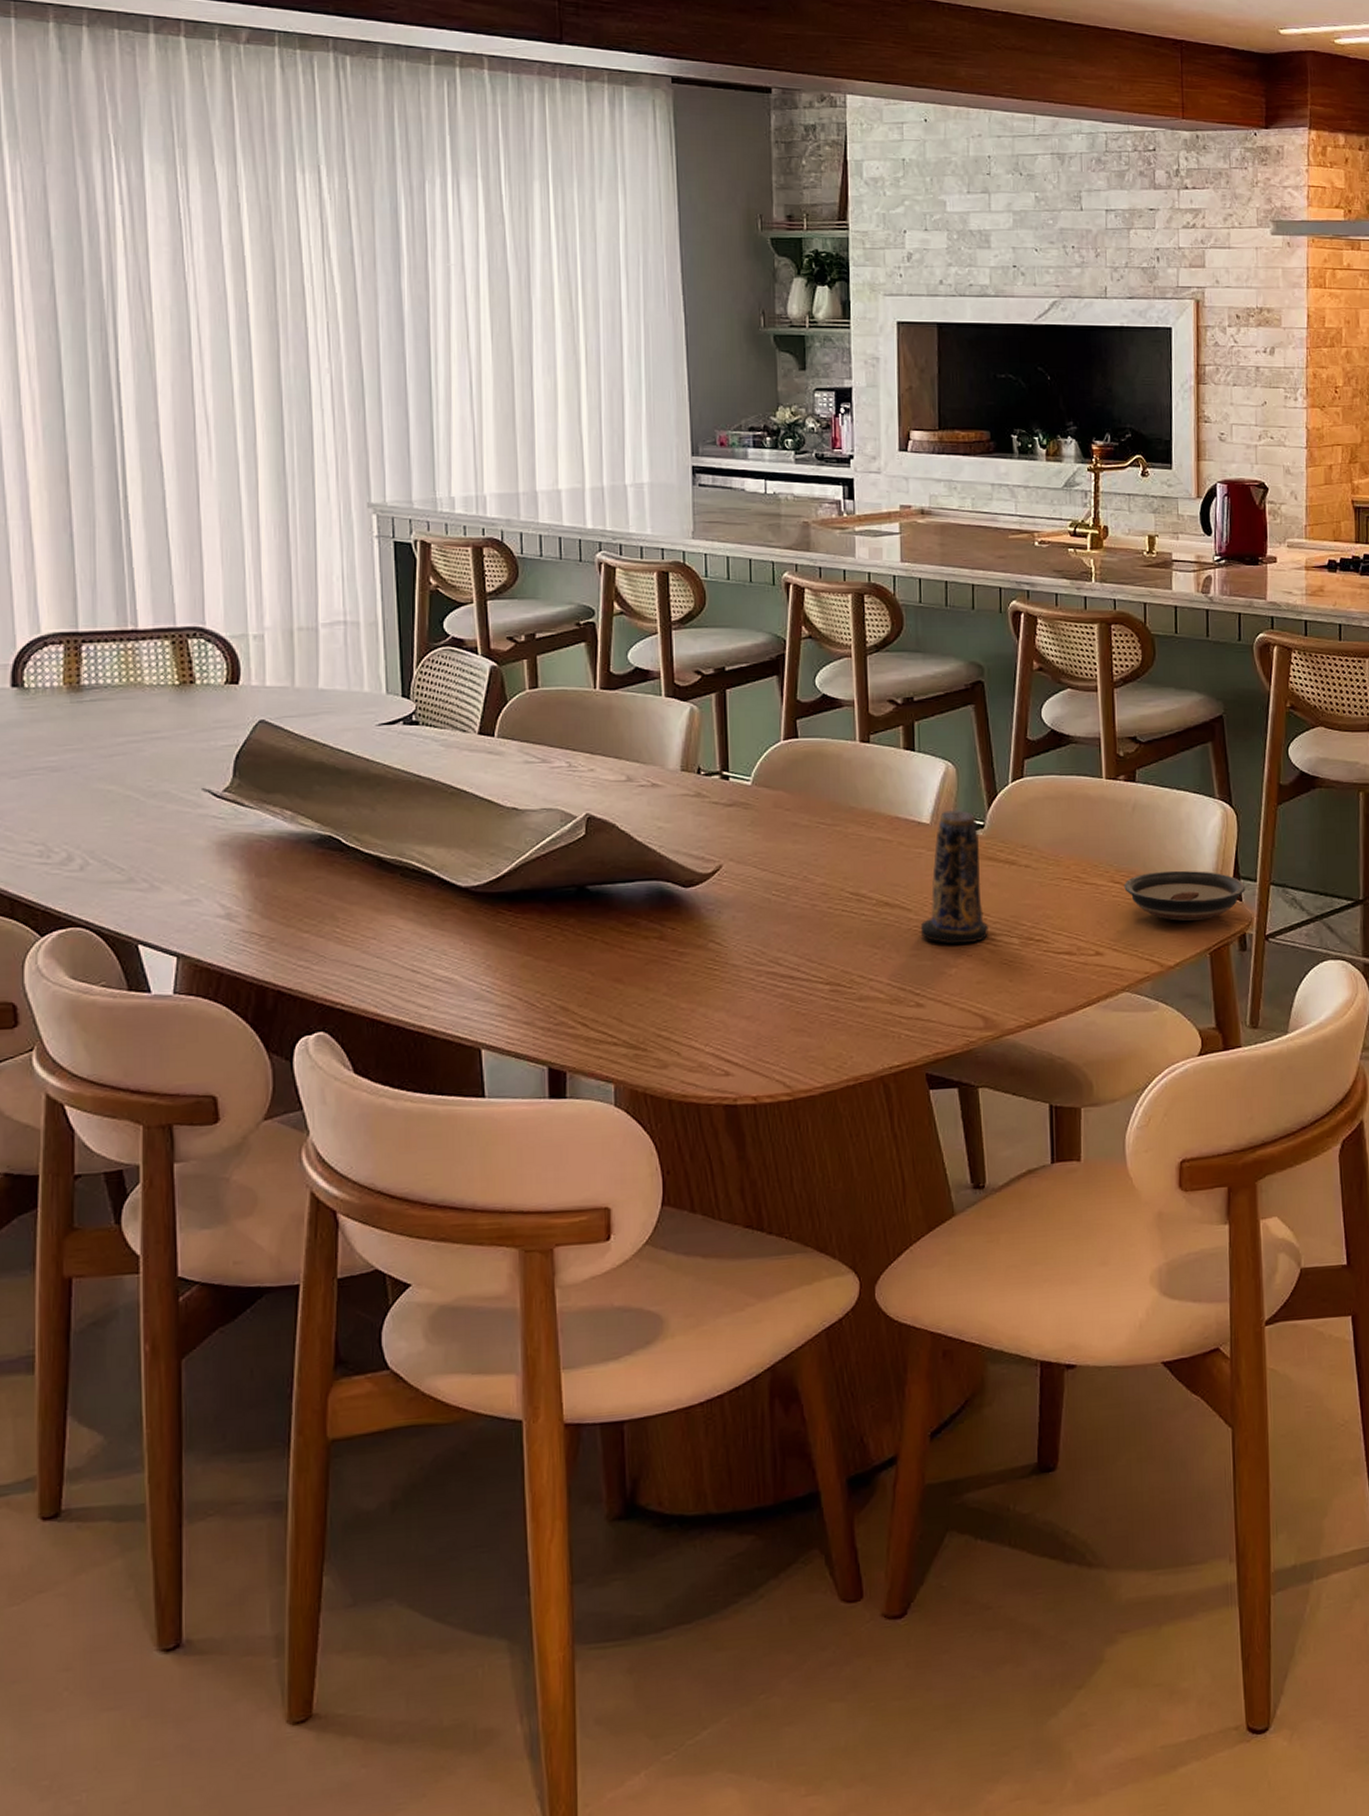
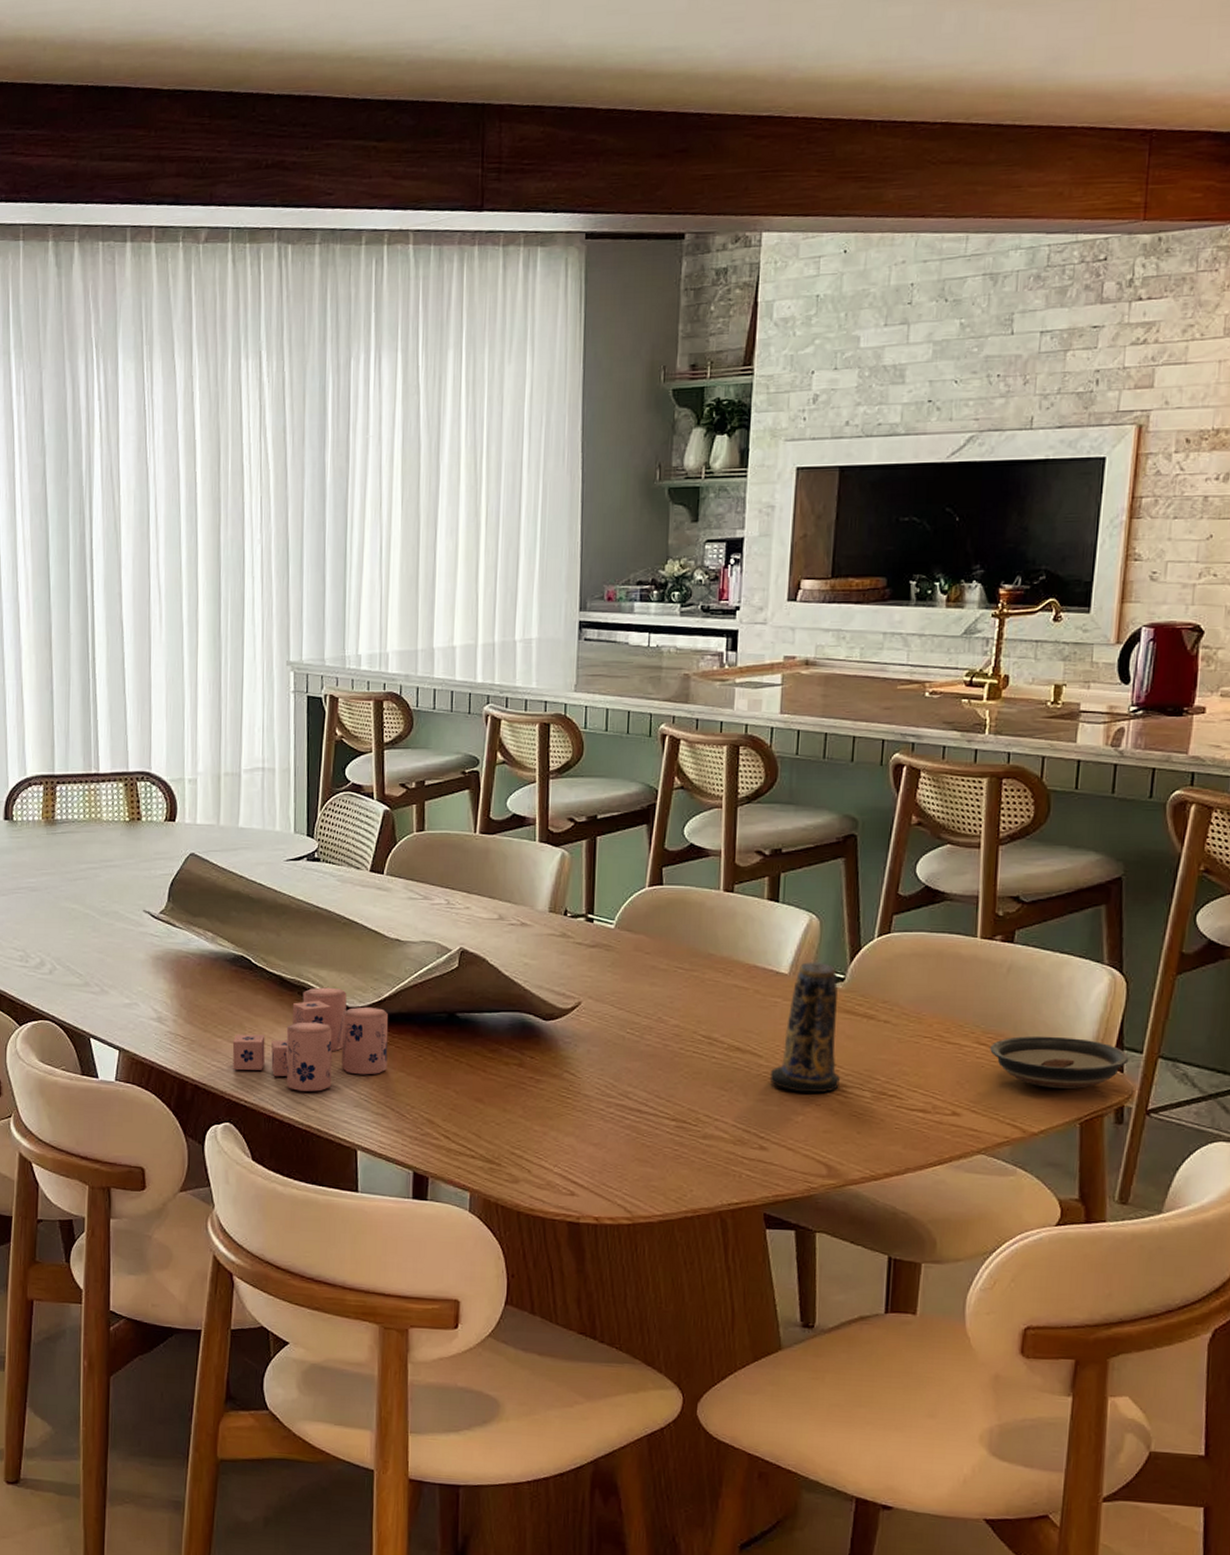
candle: none [322,866,511,987] -> present [232,987,389,1092]

